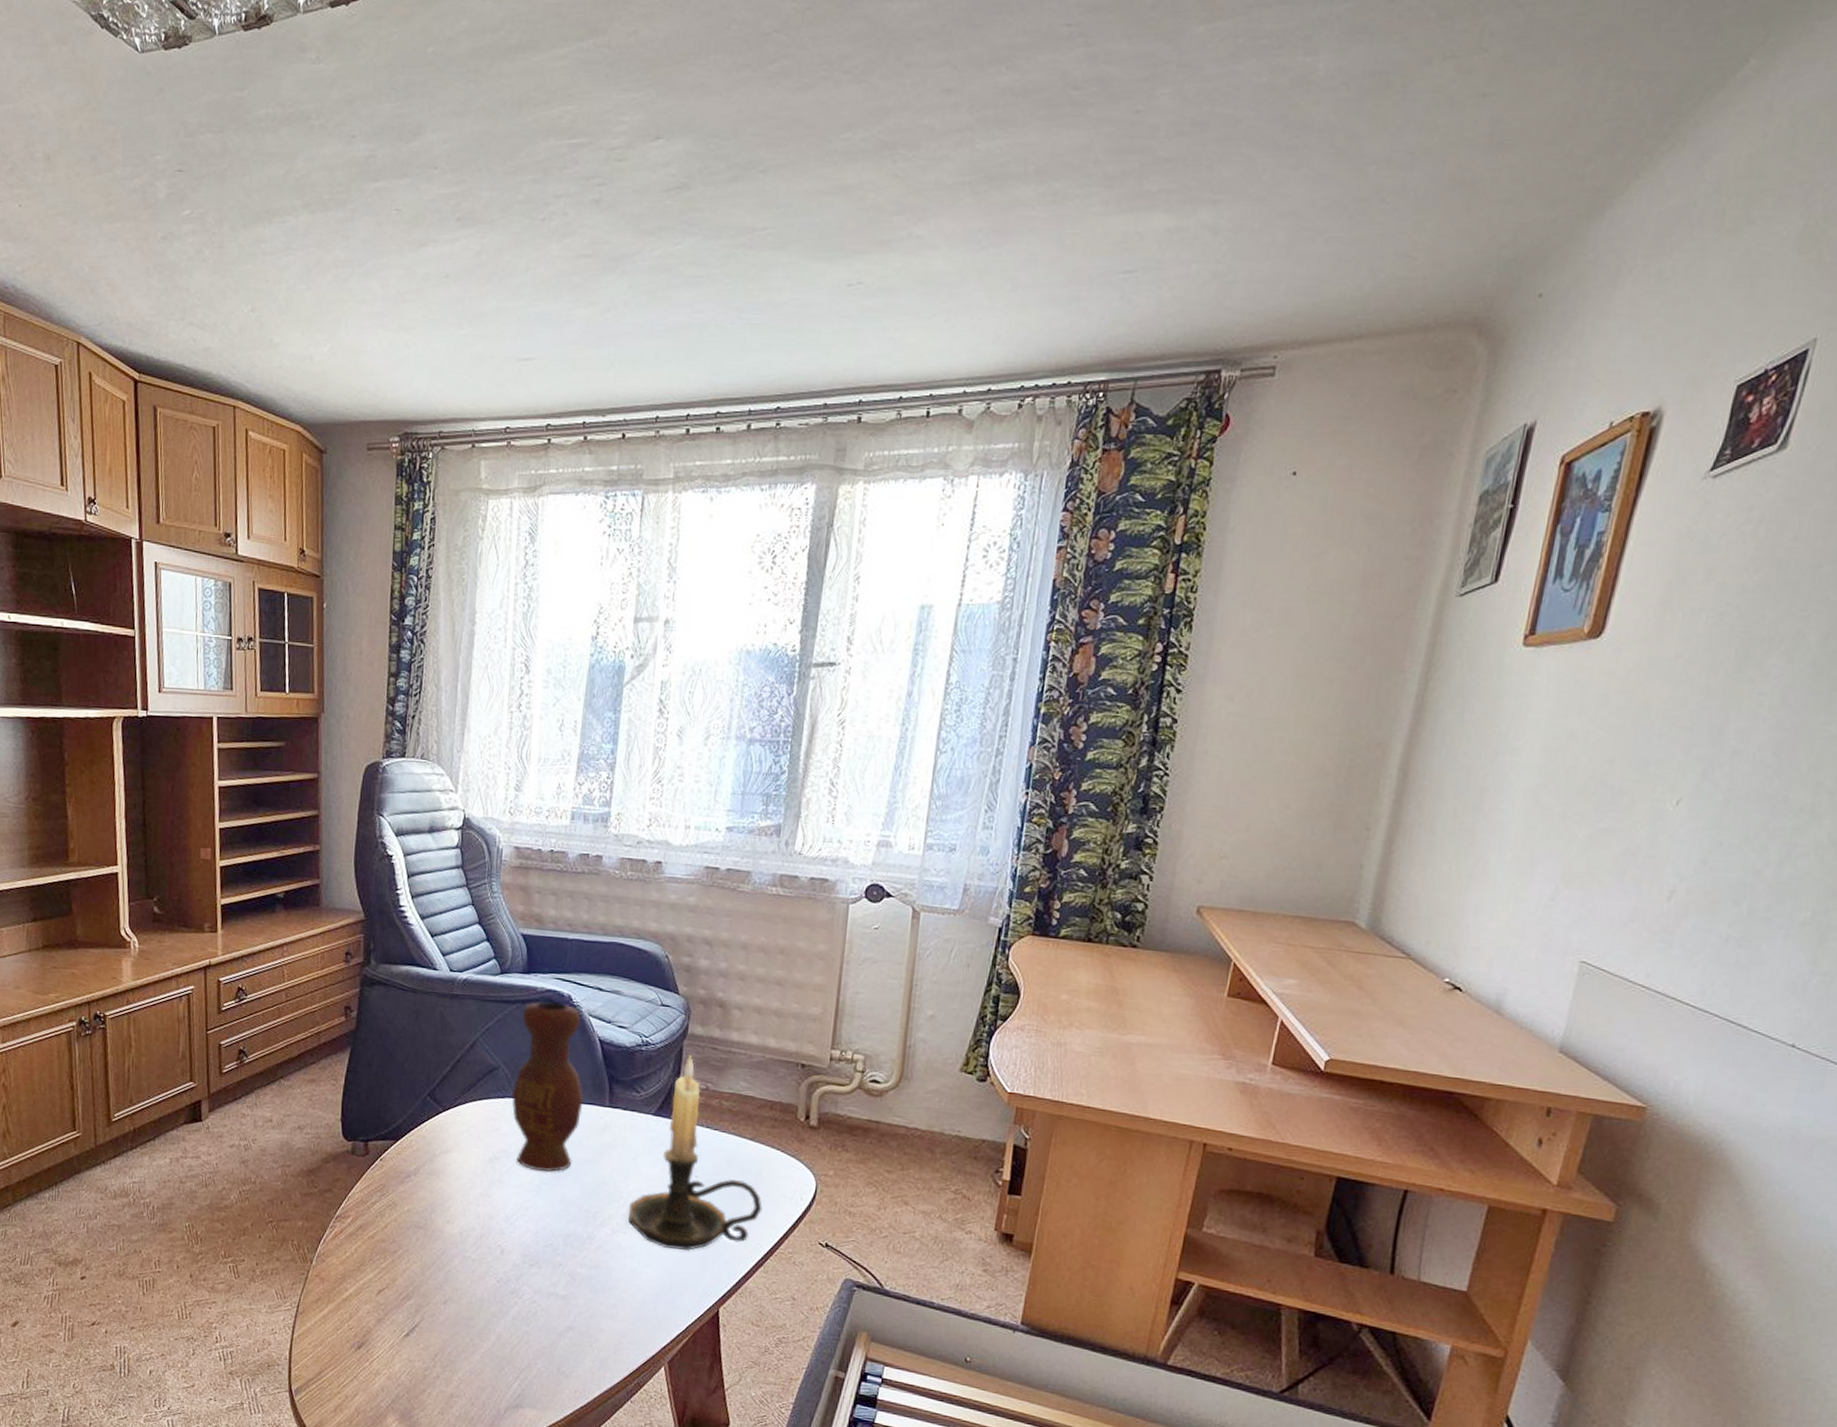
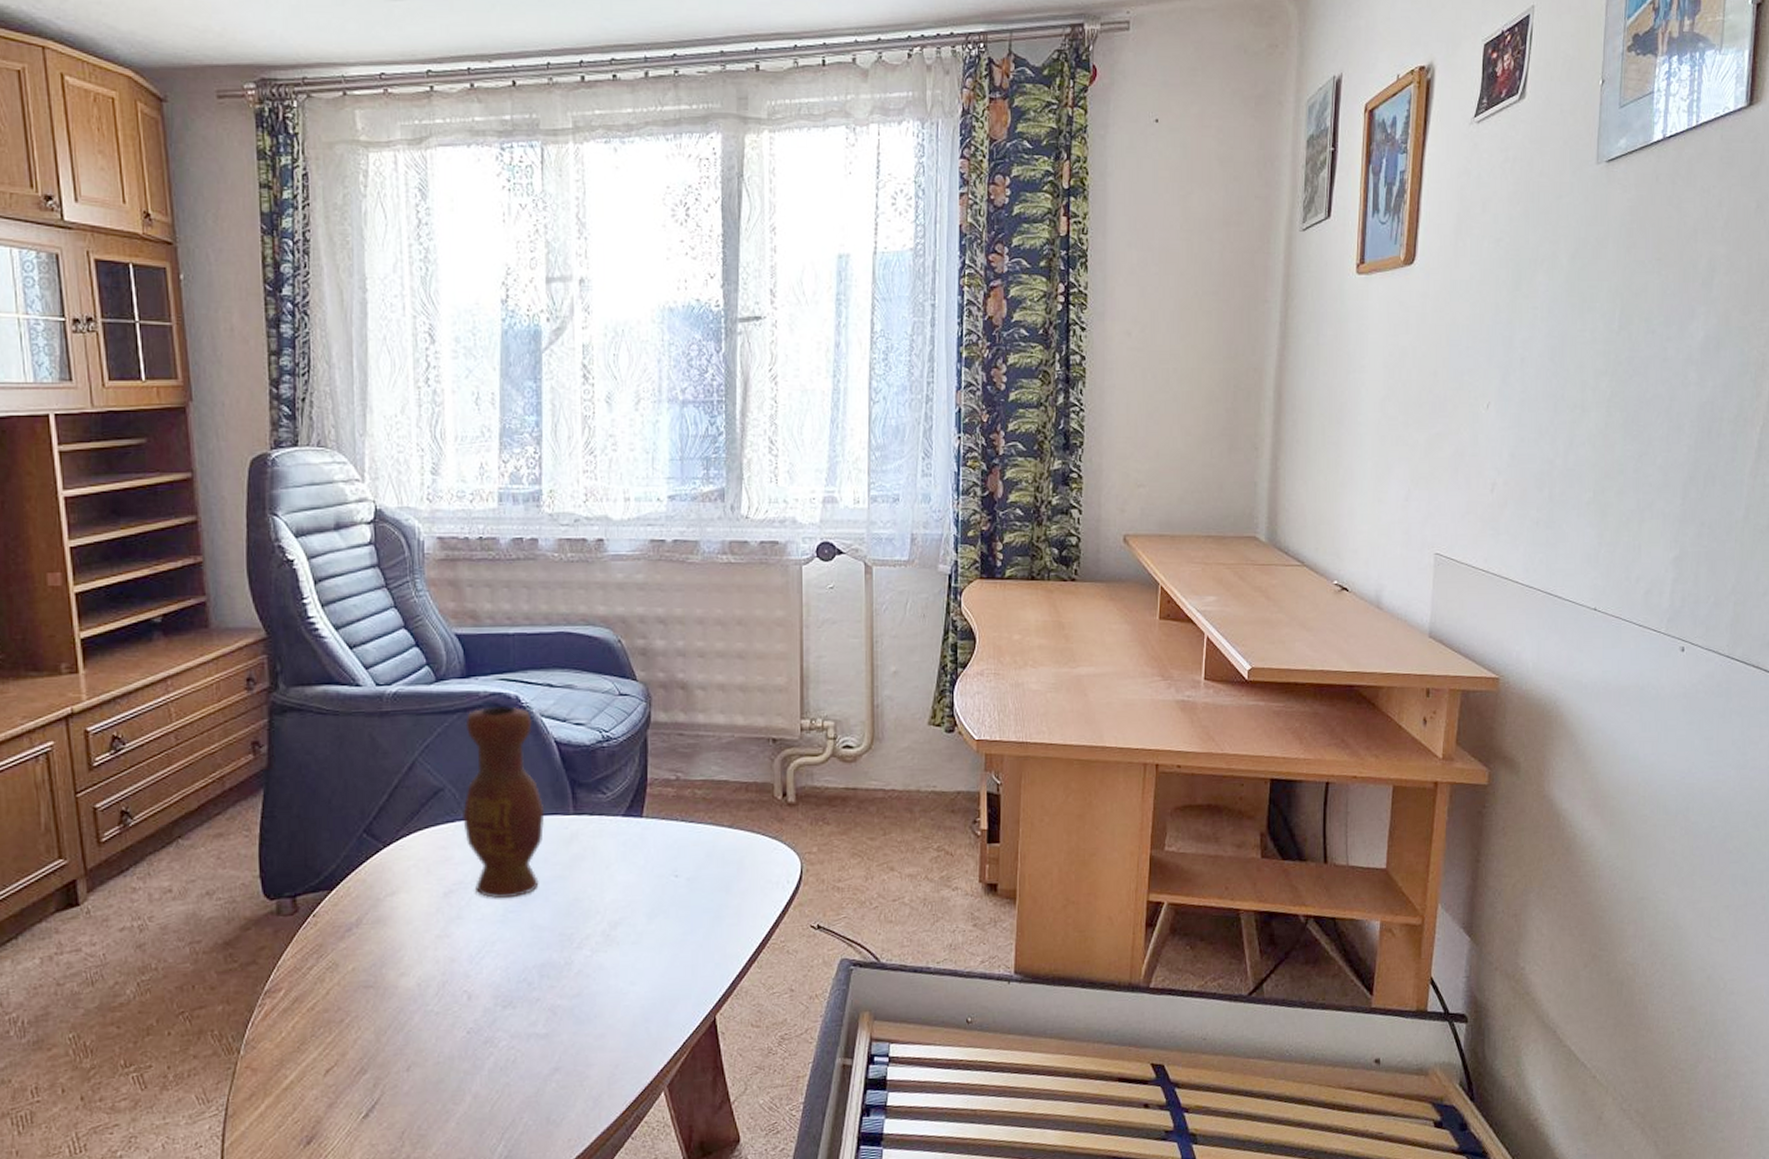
candle holder: present [628,1054,762,1250] -> none [607,744,749,960]

